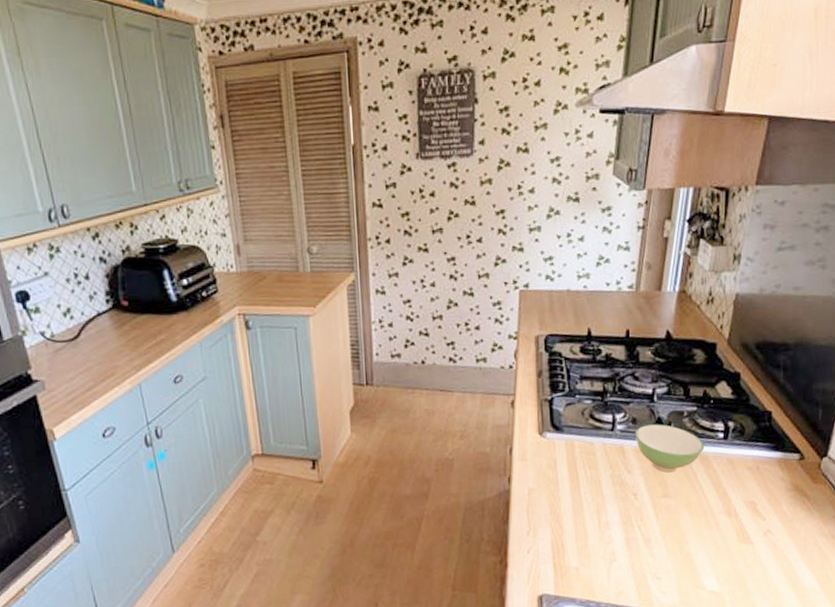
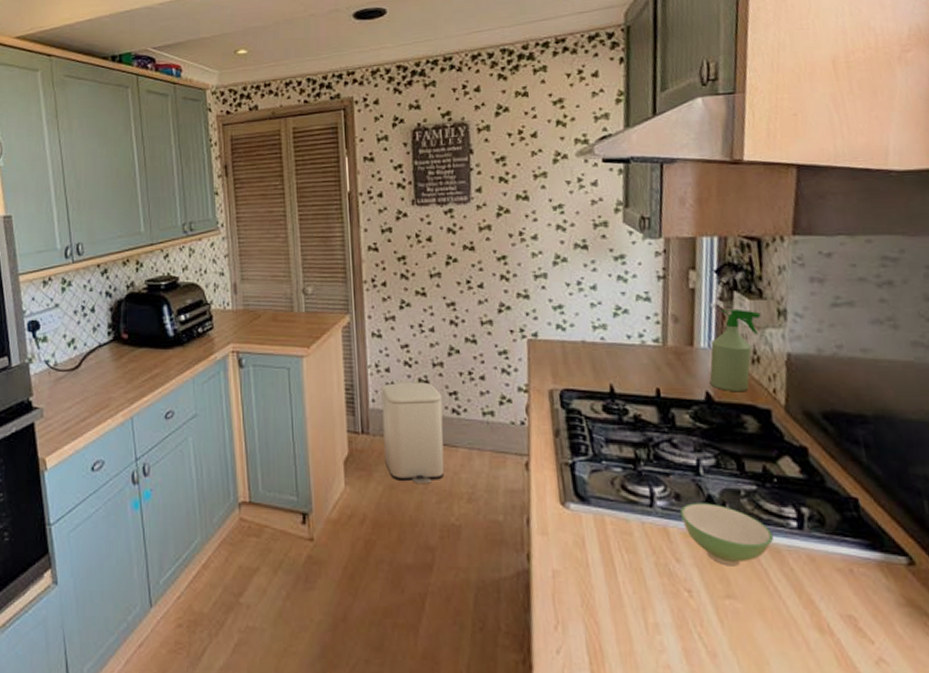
pedal bin: none [384,335,441,427] -> present [381,382,445,485]
spray bottle: none [671,255,720,330] -> present [709,308,761,392]

